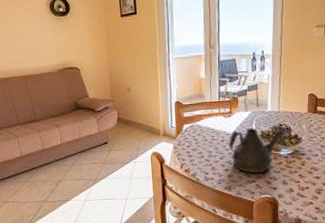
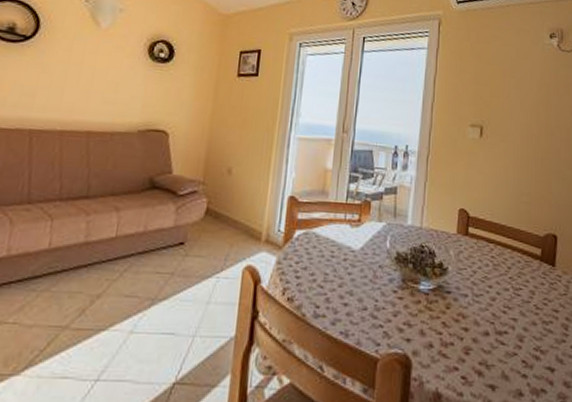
teapot: present [229,128,286,174] -> none [353,246,429,315]

